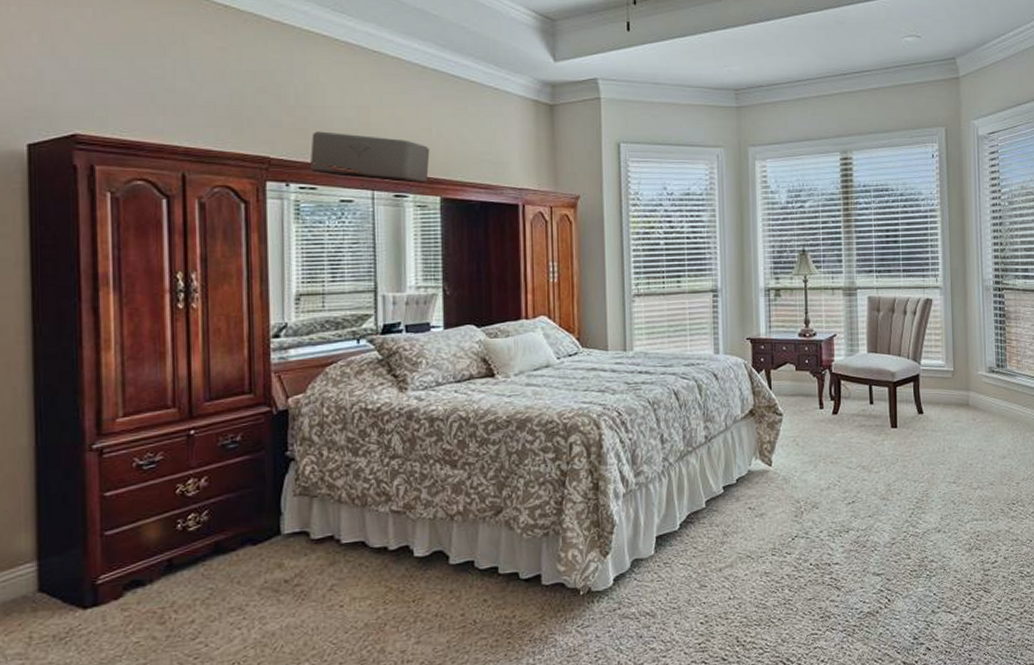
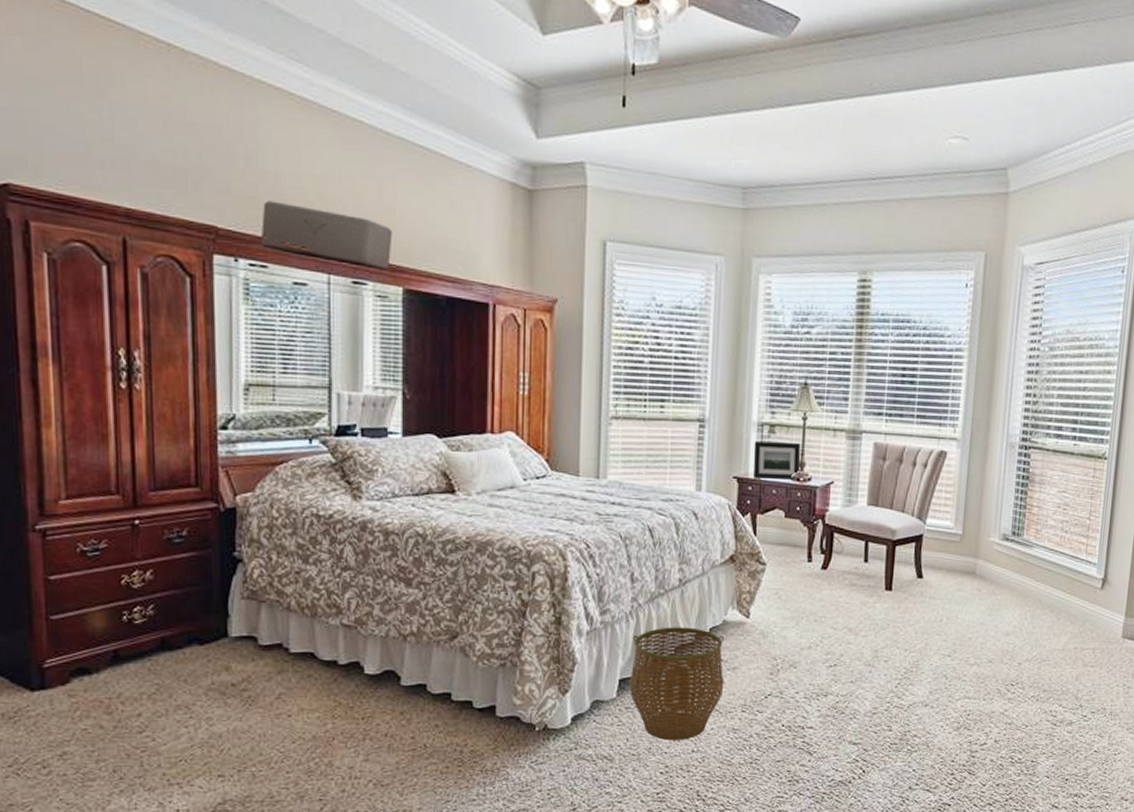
basket: none [665,480,754,591] -> present [629,627,724,740]
picture frame: none [762,303,806,339] -> present [753,441,801,481]

